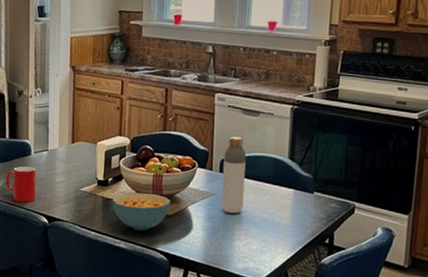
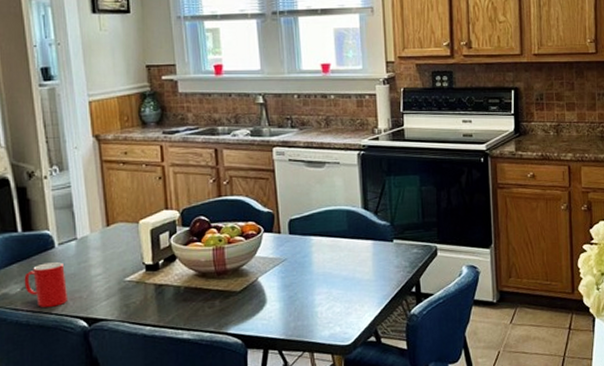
cereal bowl: present [112,192,170,231] -> none [167,270,237,316]
bottle: present [221,136,247,214] -> none [291,192,321,278]

